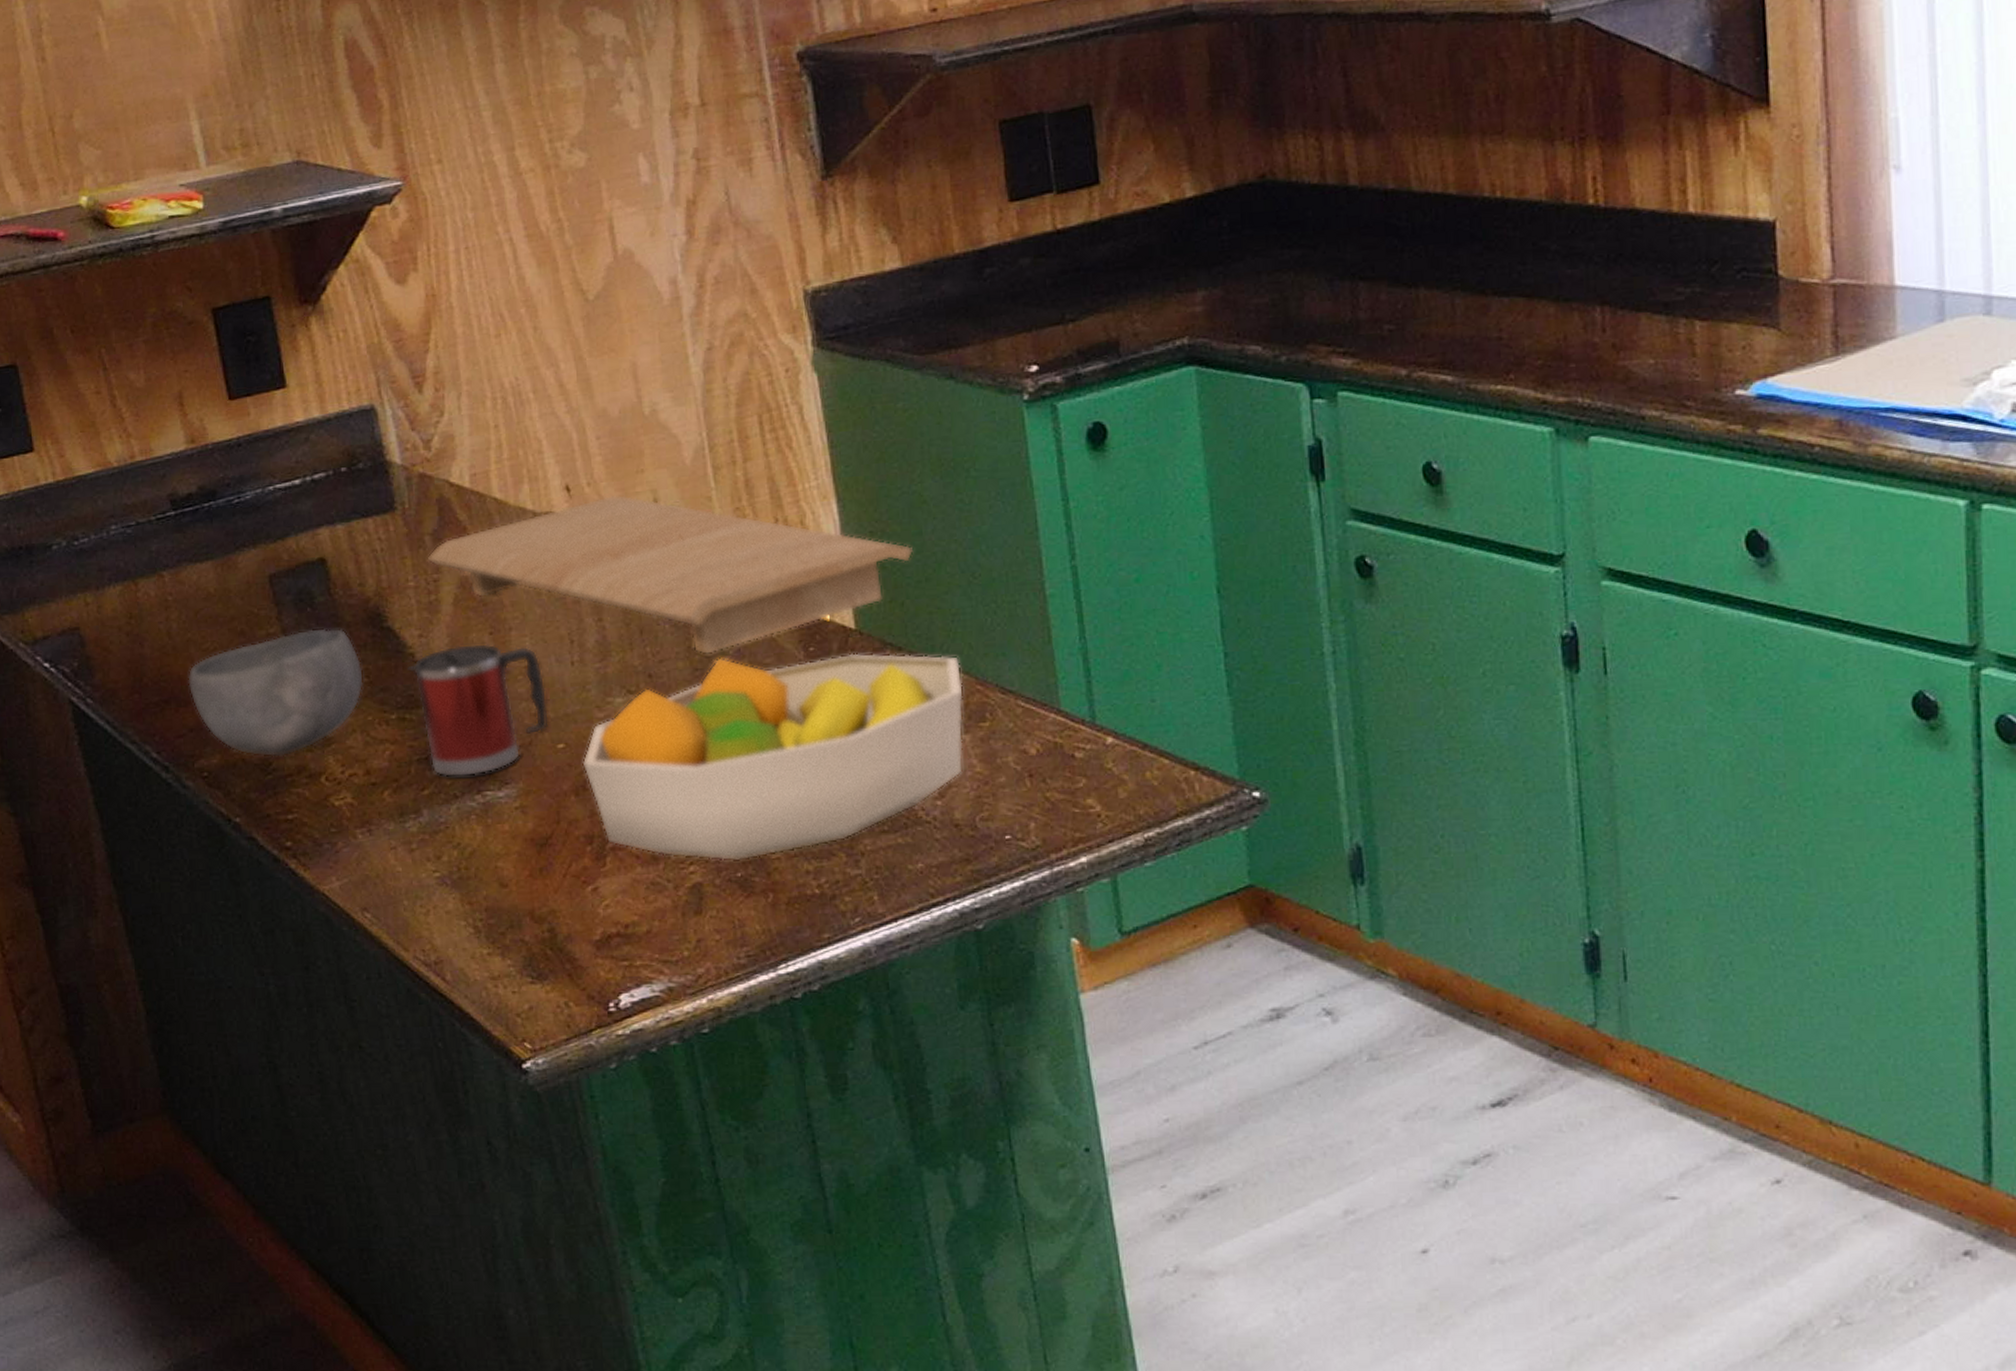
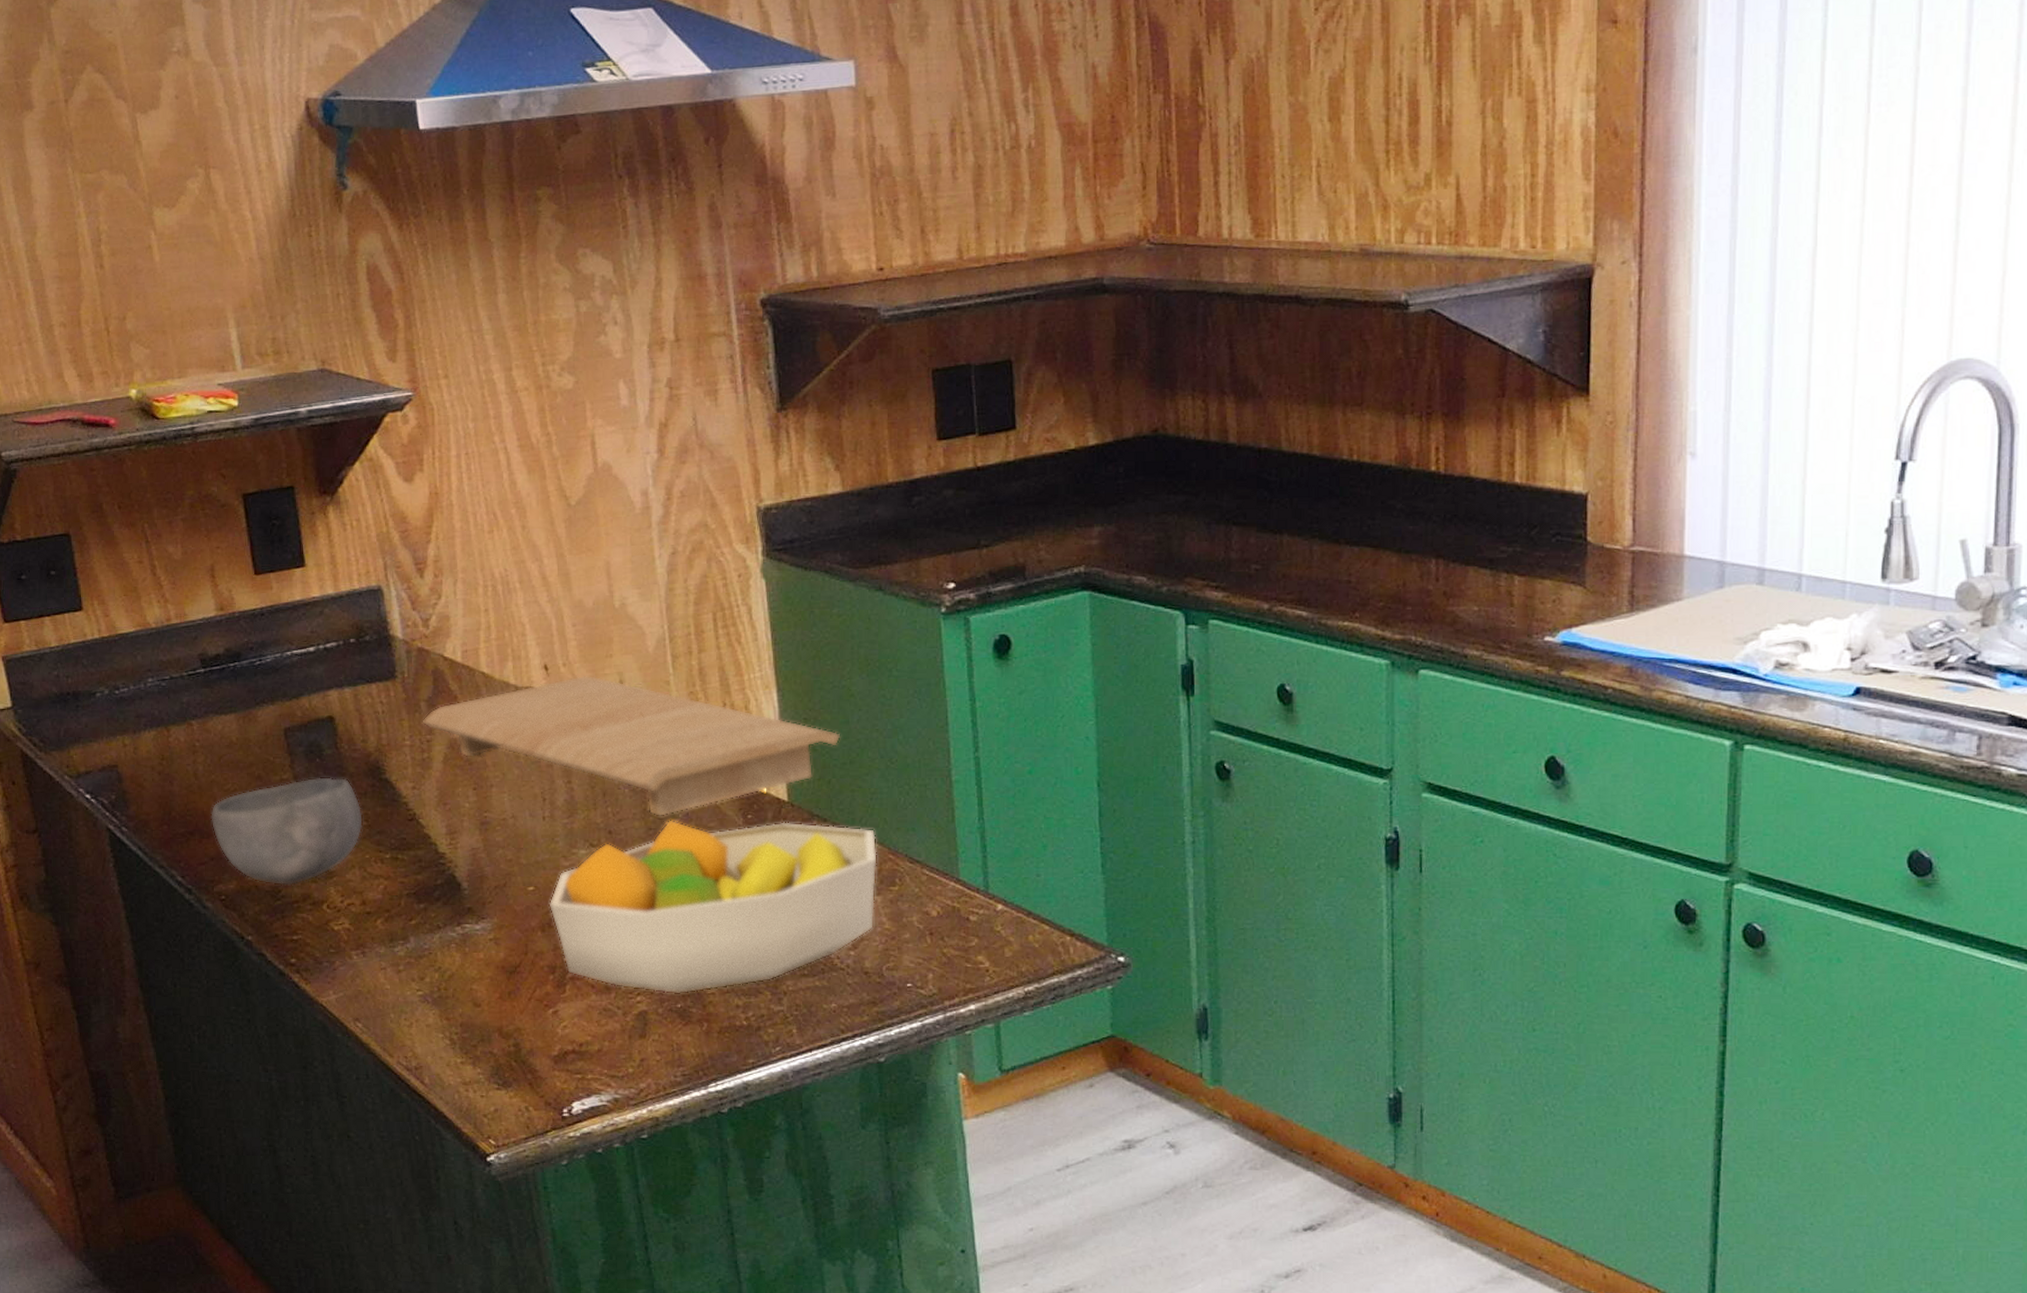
mug: present [408,643,549,778] -> none [401,796,521,911]

